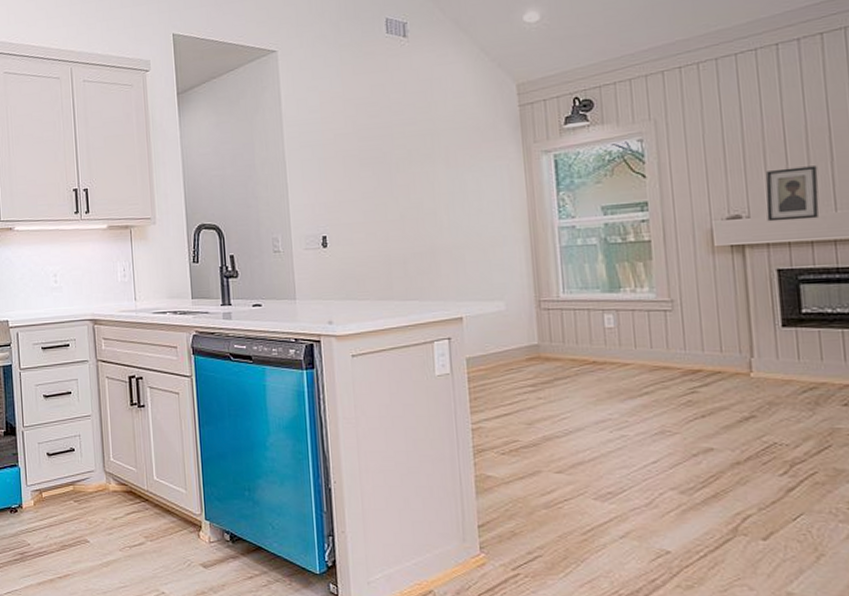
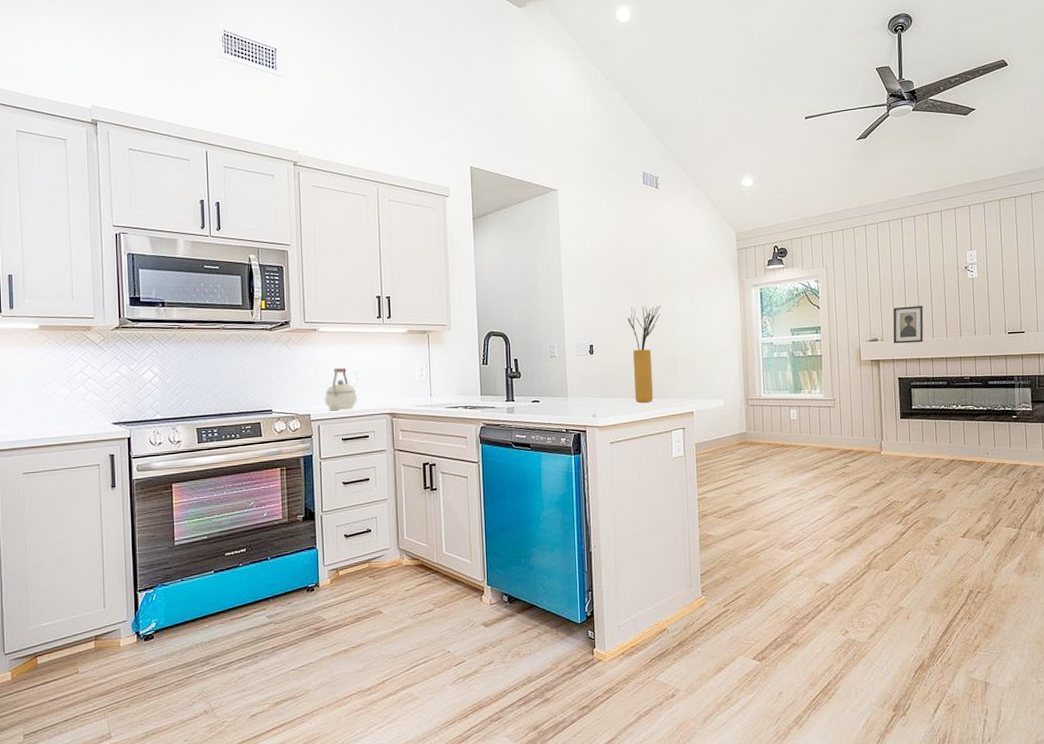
kettle: none [22,269,57,317] -> present [324,367,358,411]
vase: none [370,183,414,306] -> present [627,305,661,403]

